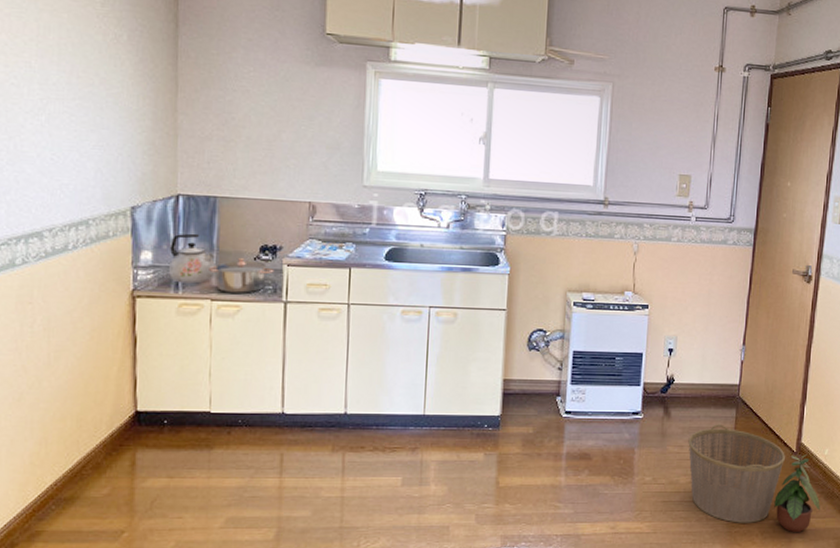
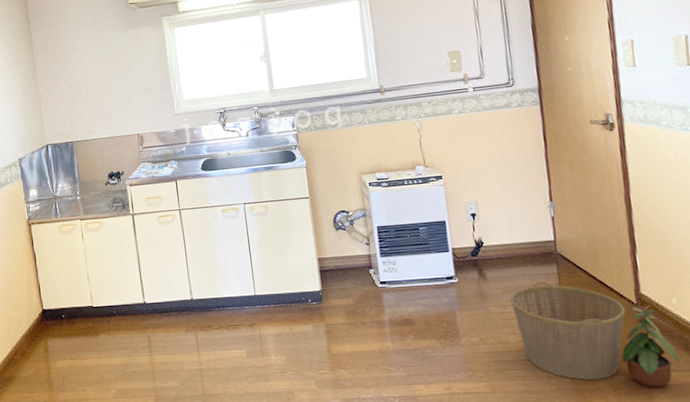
kettle: present [168,233,215,284] -> none [47,171,80,210]
cooking pot: present [209,257,275,294] -> none [75,184,121,214]

